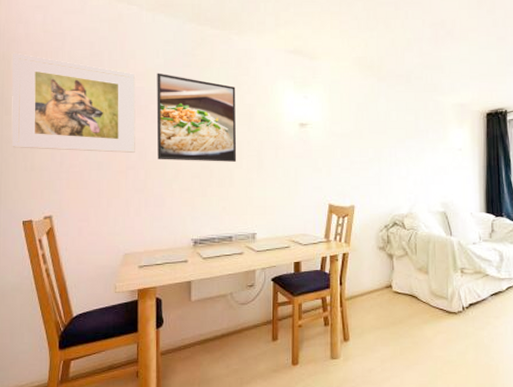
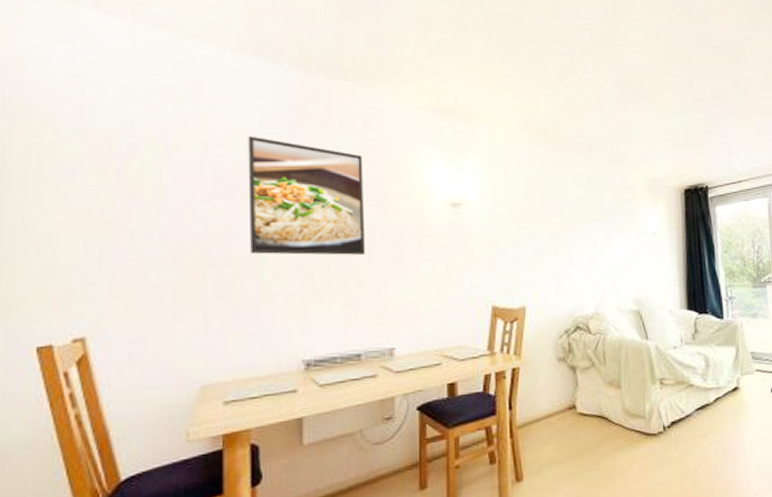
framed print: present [11,52,136,153] -> none [17,104,217,246]

